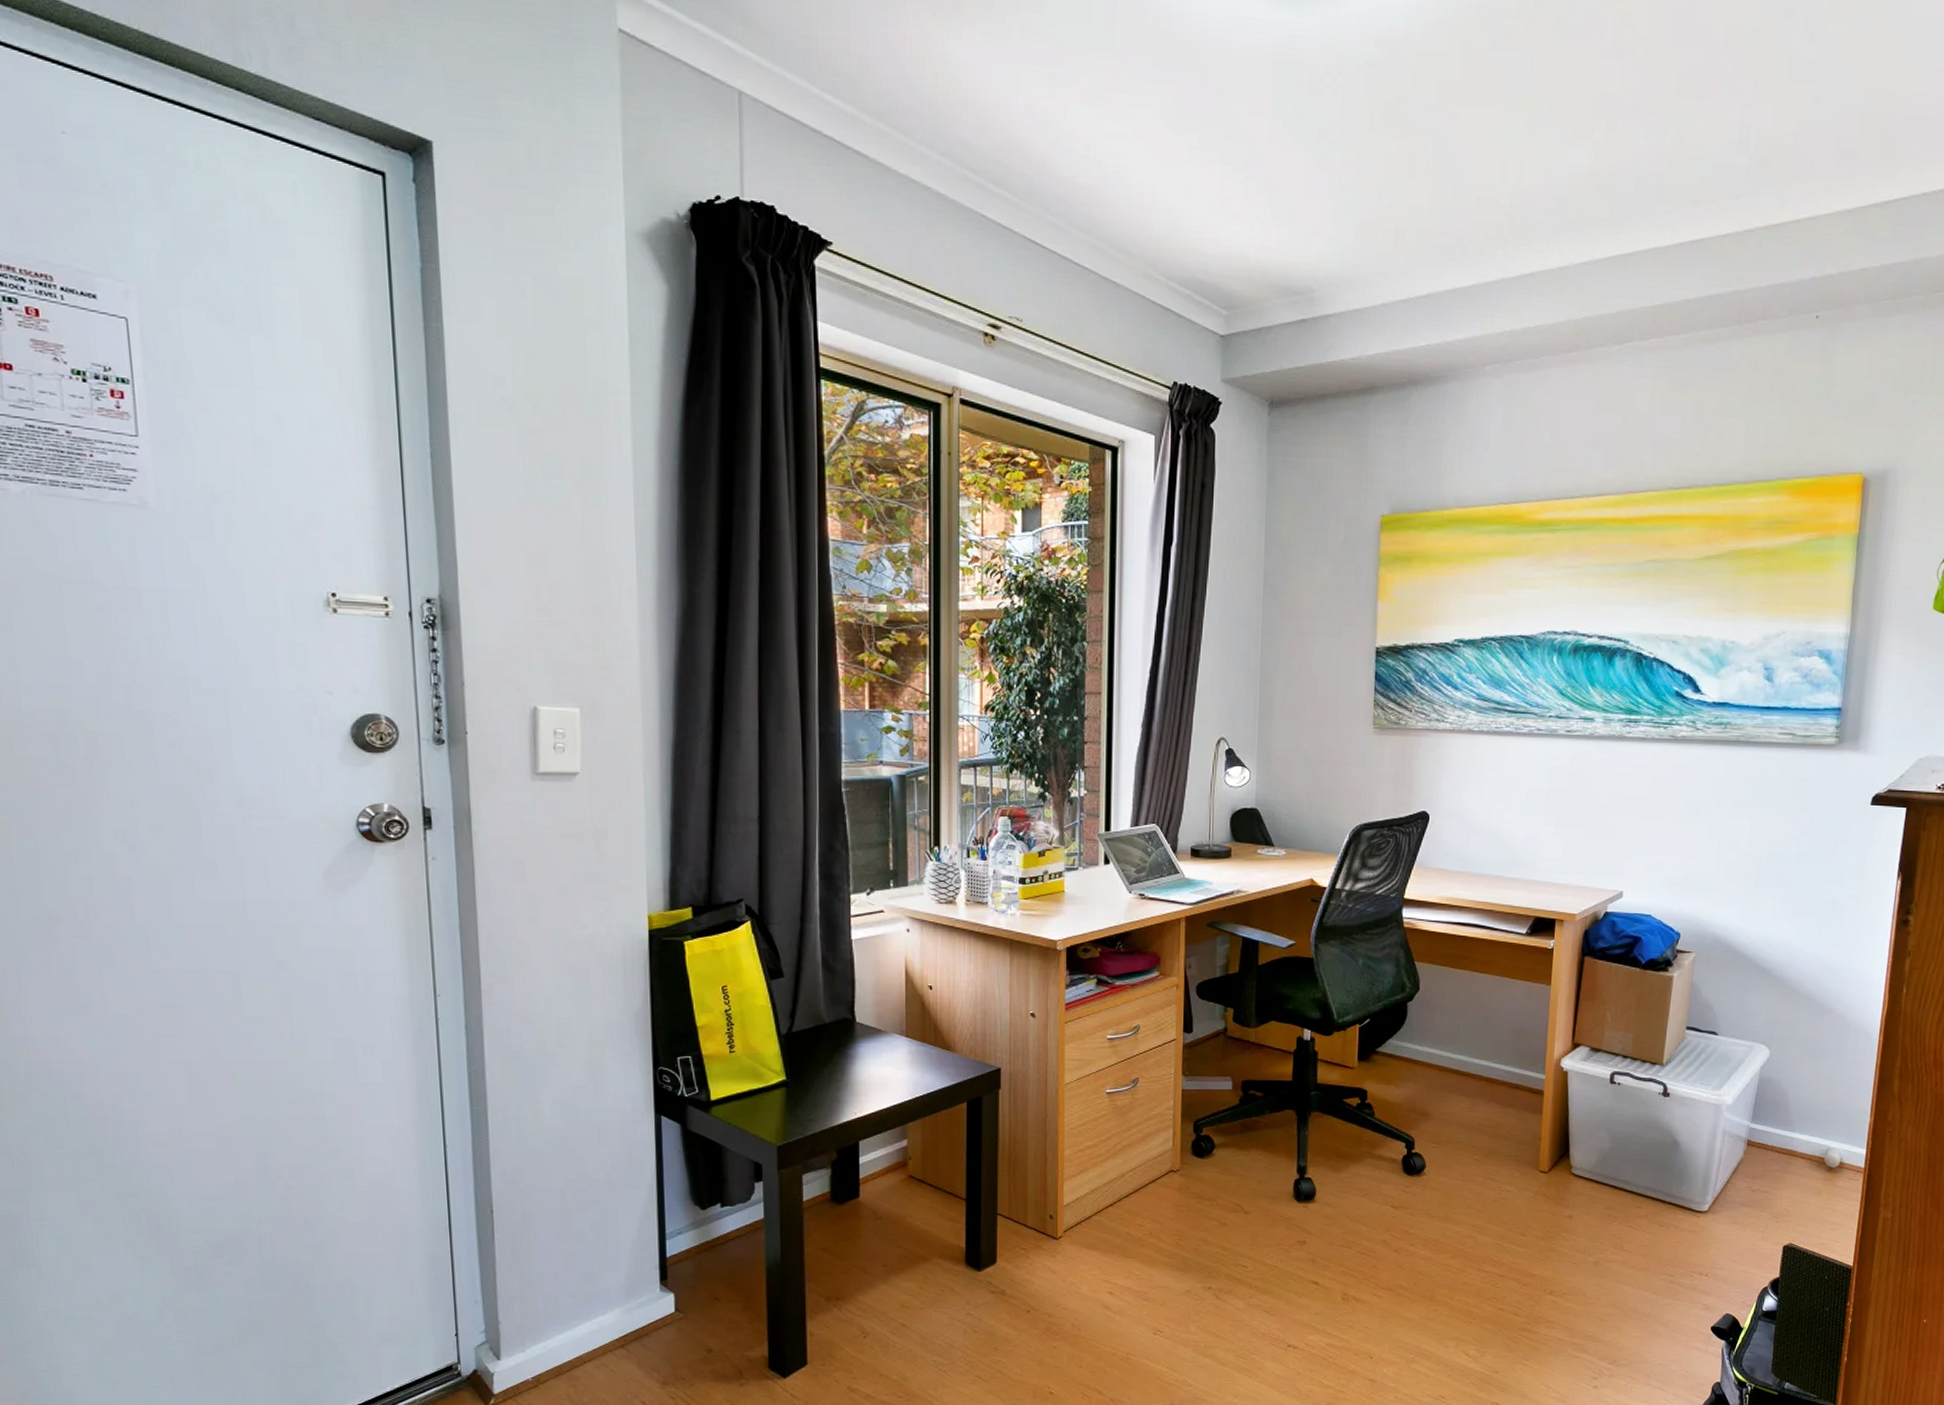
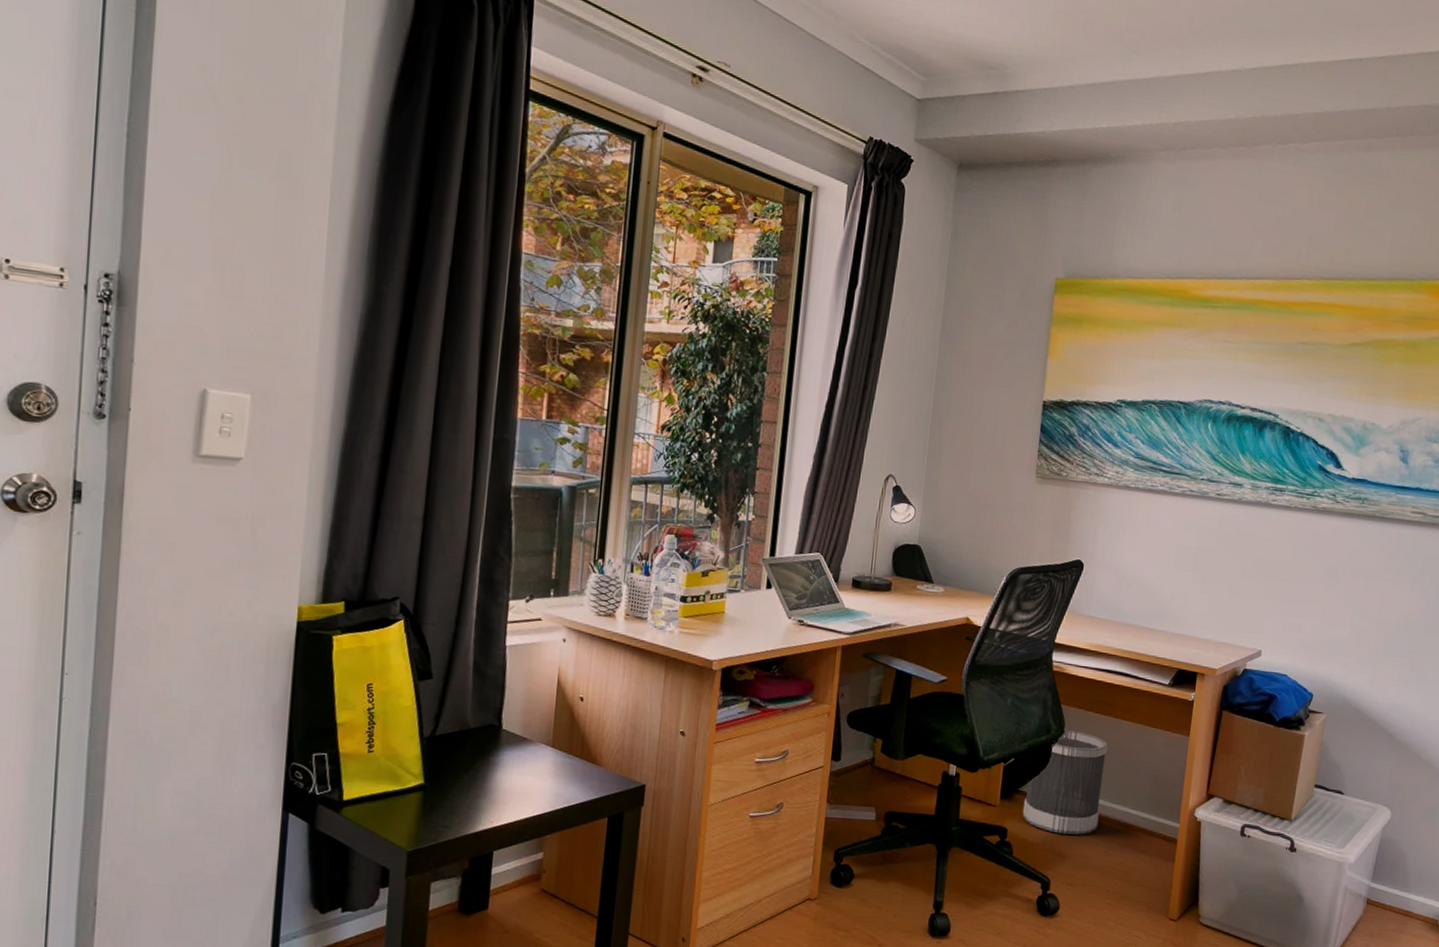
wastebasket: none [1381,986,1467,1092] -> present [1022,729,1109,835]

